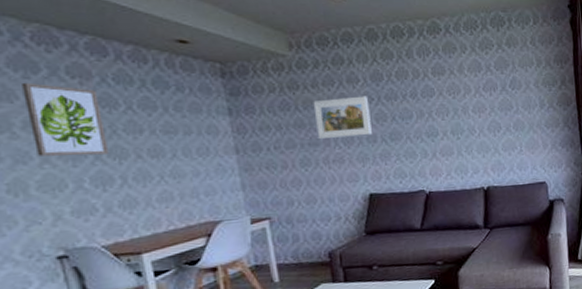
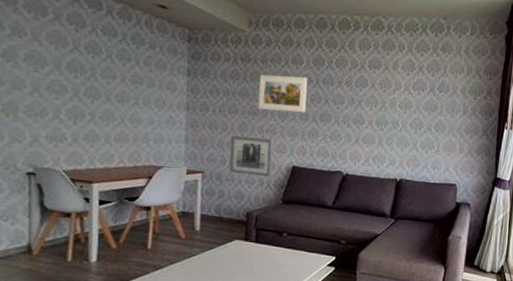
wall art: present [22,82,110,157] -> none [30,22,87,93]
wall art: none [294,169,347,214] -> present [229,135,273,178]

